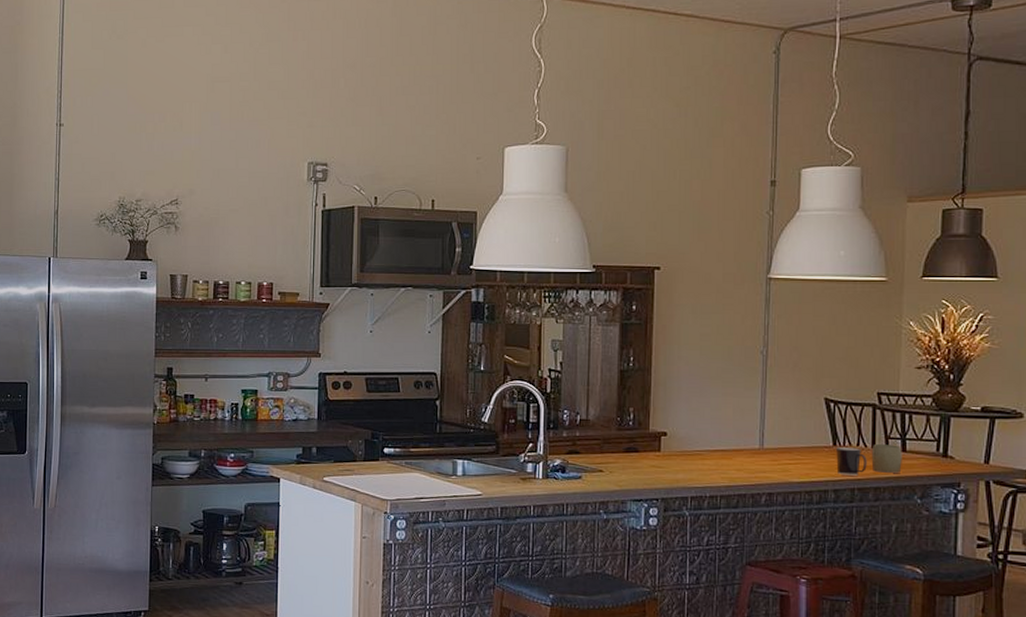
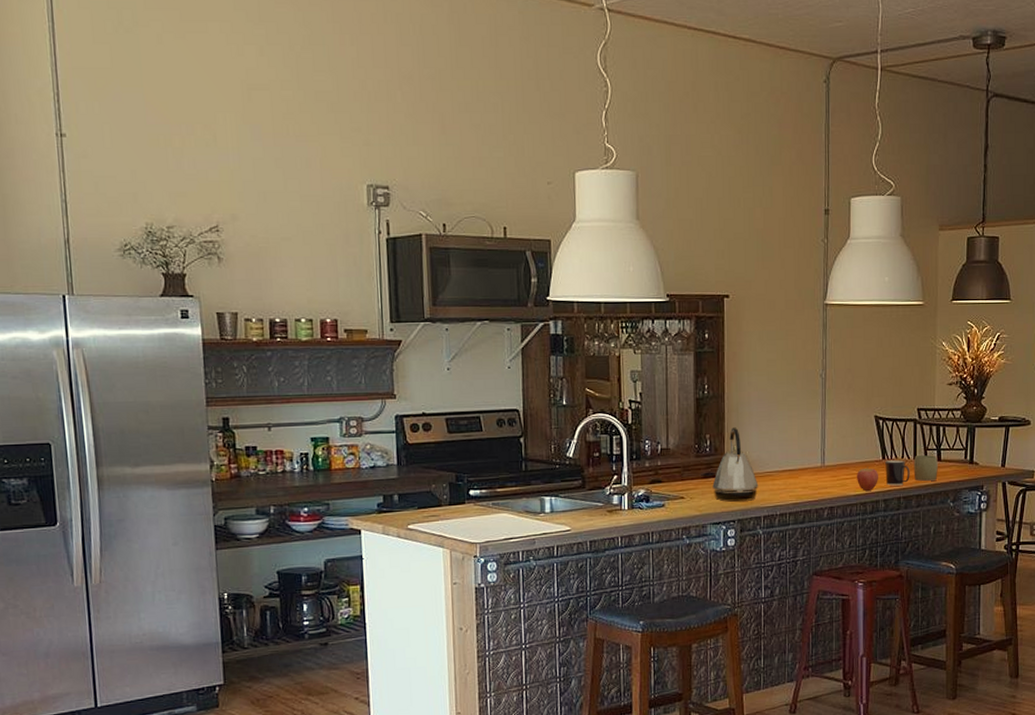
kettle: none [634,402,686,480] -> present [712,427,759,502]
fruit: none [802,452,828,479] -> present [857,466,878,491]

